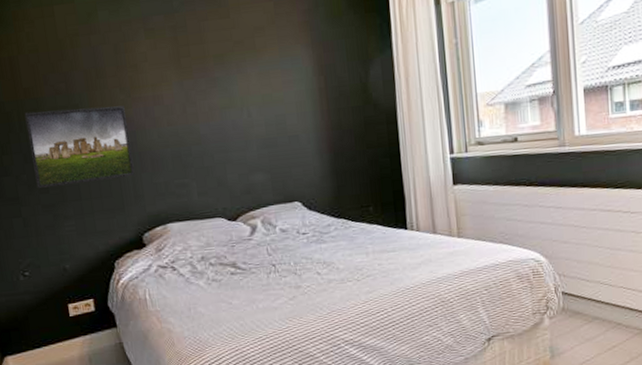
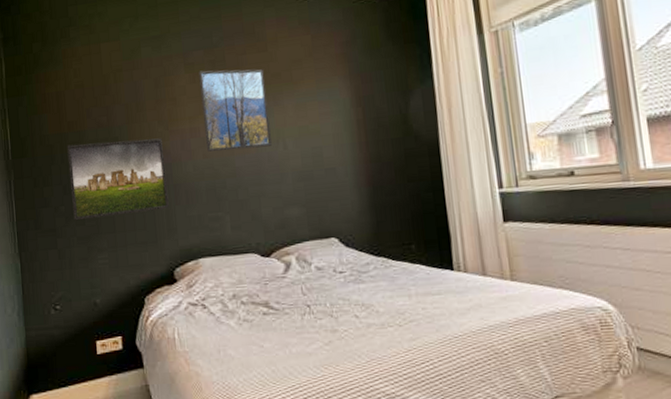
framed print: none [160,36,236,119] -> present [199,69,272,152]

